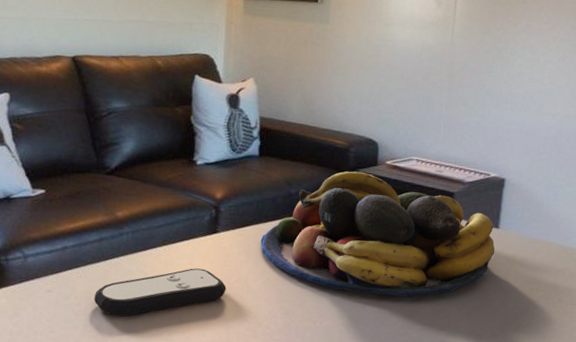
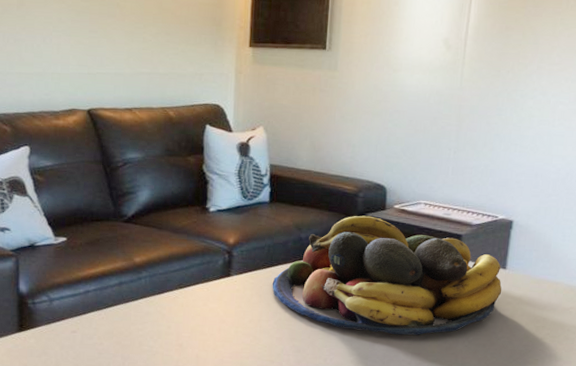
remote control: present [93,268,226,317] -> none [115,309,240,355]

